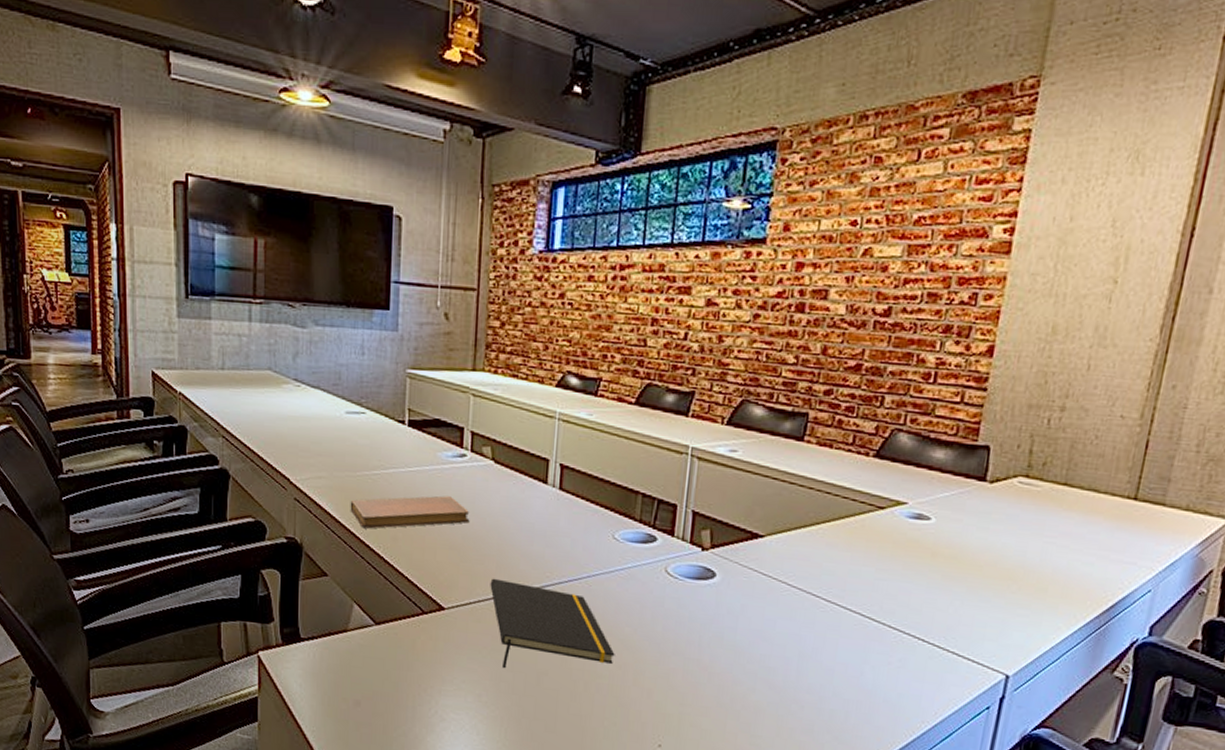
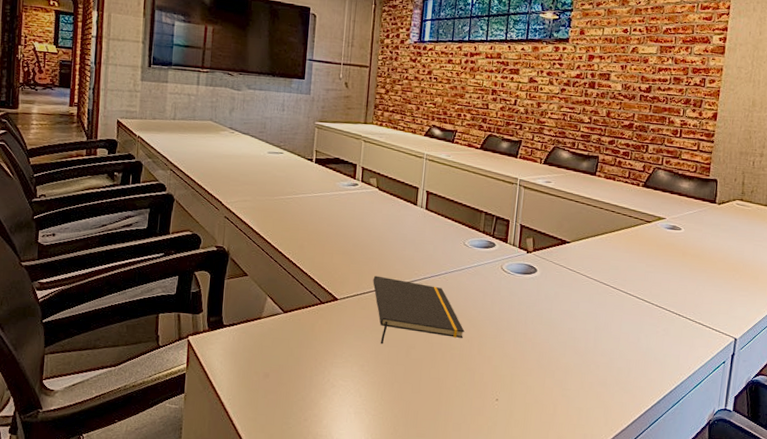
notebook: present [350,495,470,529] -> none [268,214,359,240]

